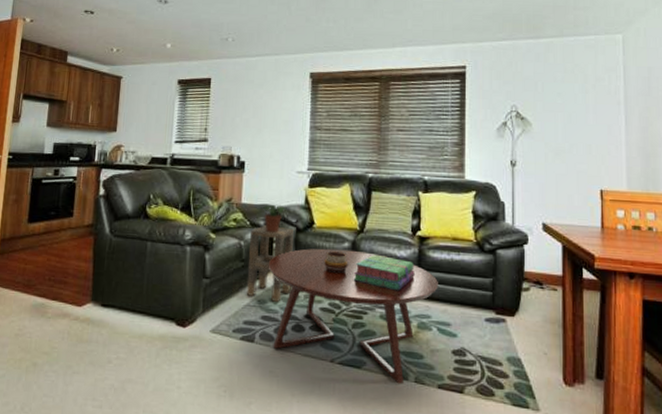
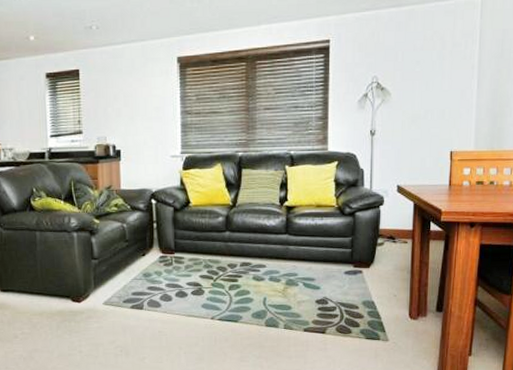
side table: present [246,225,294,302] -> none [131,208,173,274]
potted plant: present [261,205,287,234] -> none [139,189,164,215]
coffee table: present [268,248,438,385] -> none [150,223,304,331]
decorative bowl: present [324,251,349,273] -> none [201,226,223,244]
stack of books: present [353,255,415,291] -> none [228,226,283,256]

